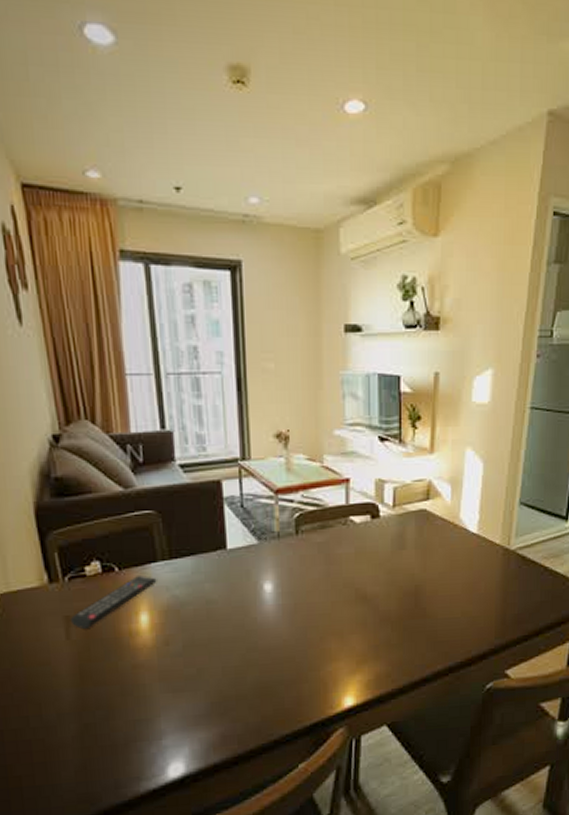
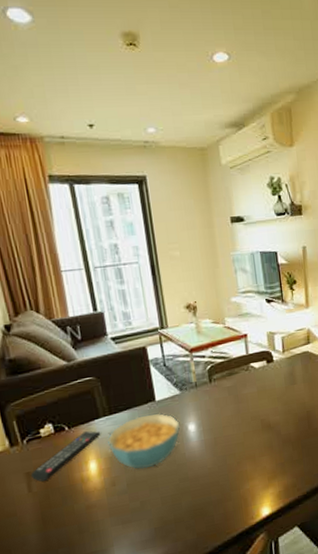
cereal bowl: none [163,564,254,631] -> present [106,412,181,470]

